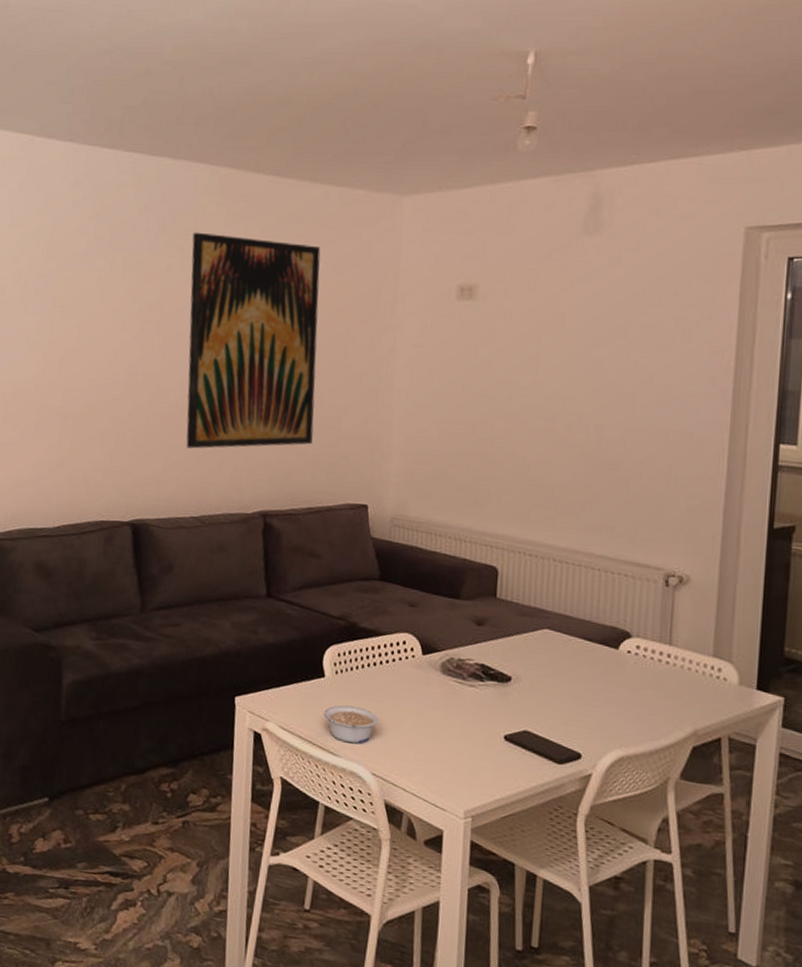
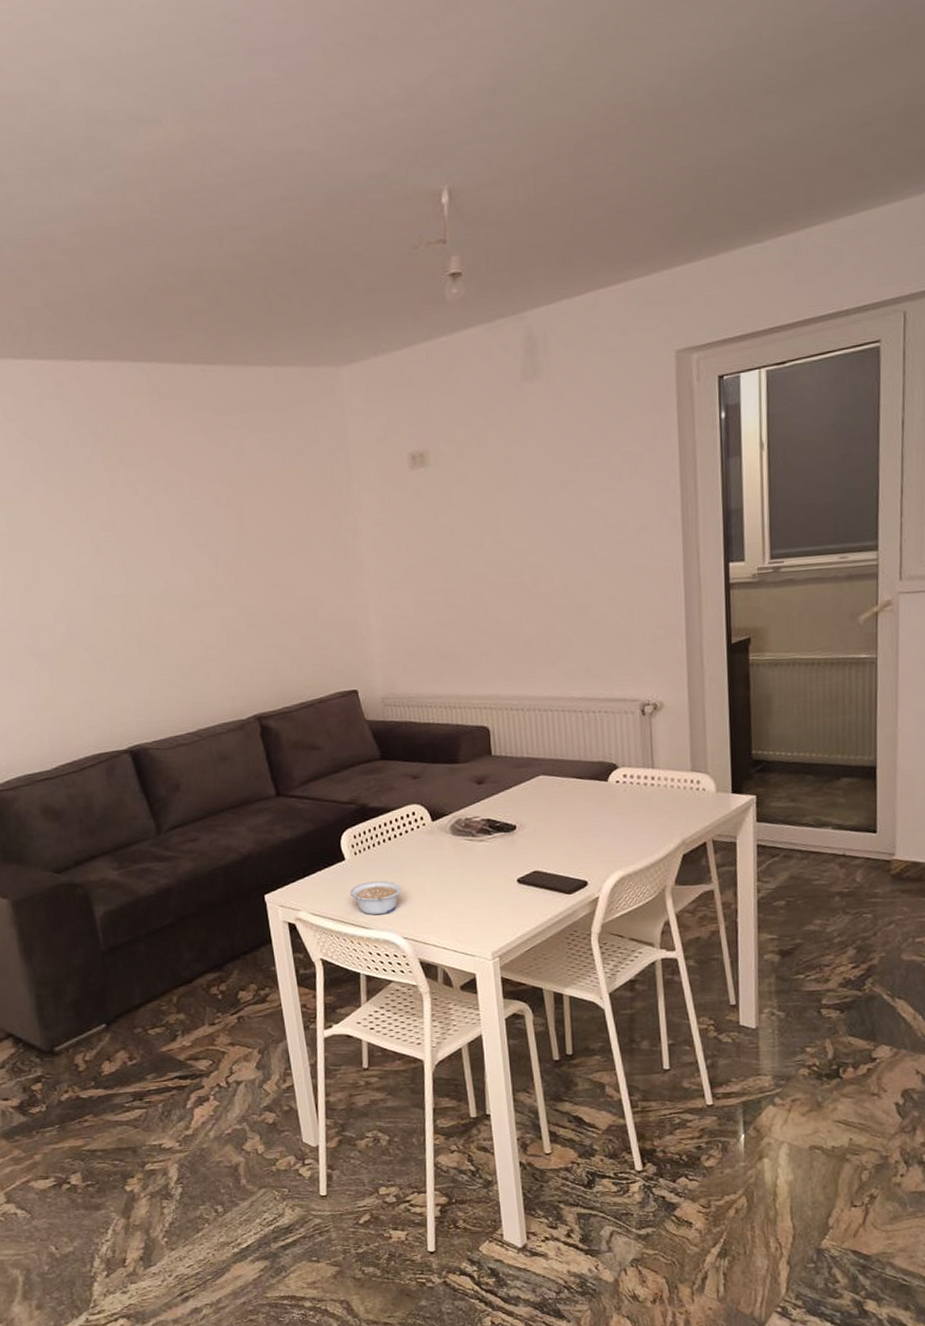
wall art: present [186,232,321,449] -> none [130,434,293,666]

